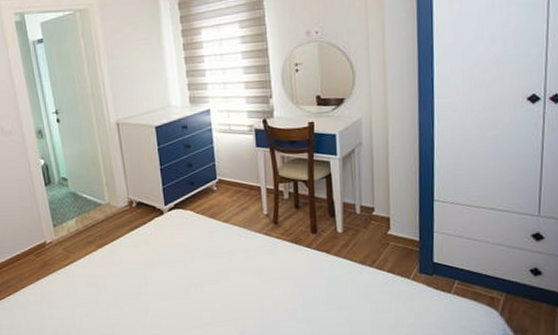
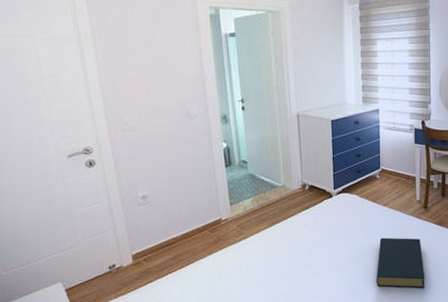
hardback book: none [222,259,282,319] -> present [377,237,425,289]

